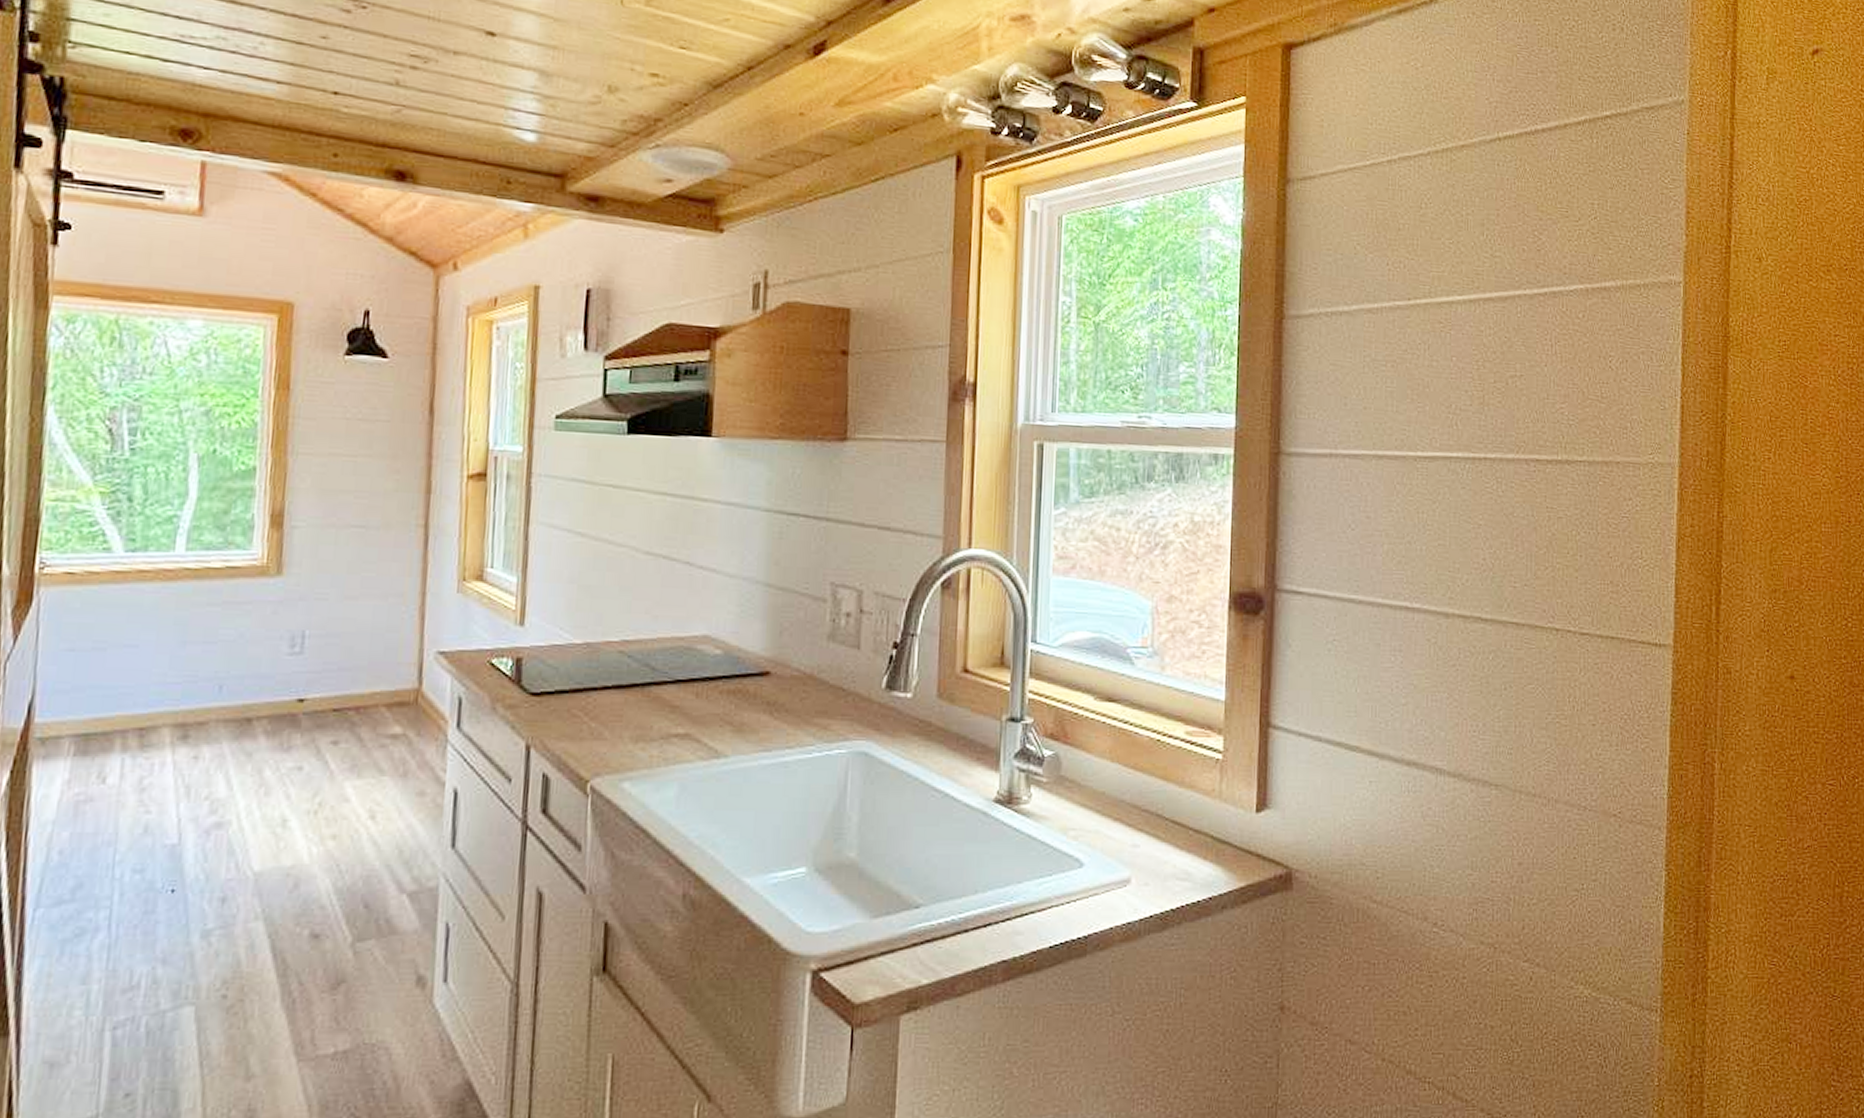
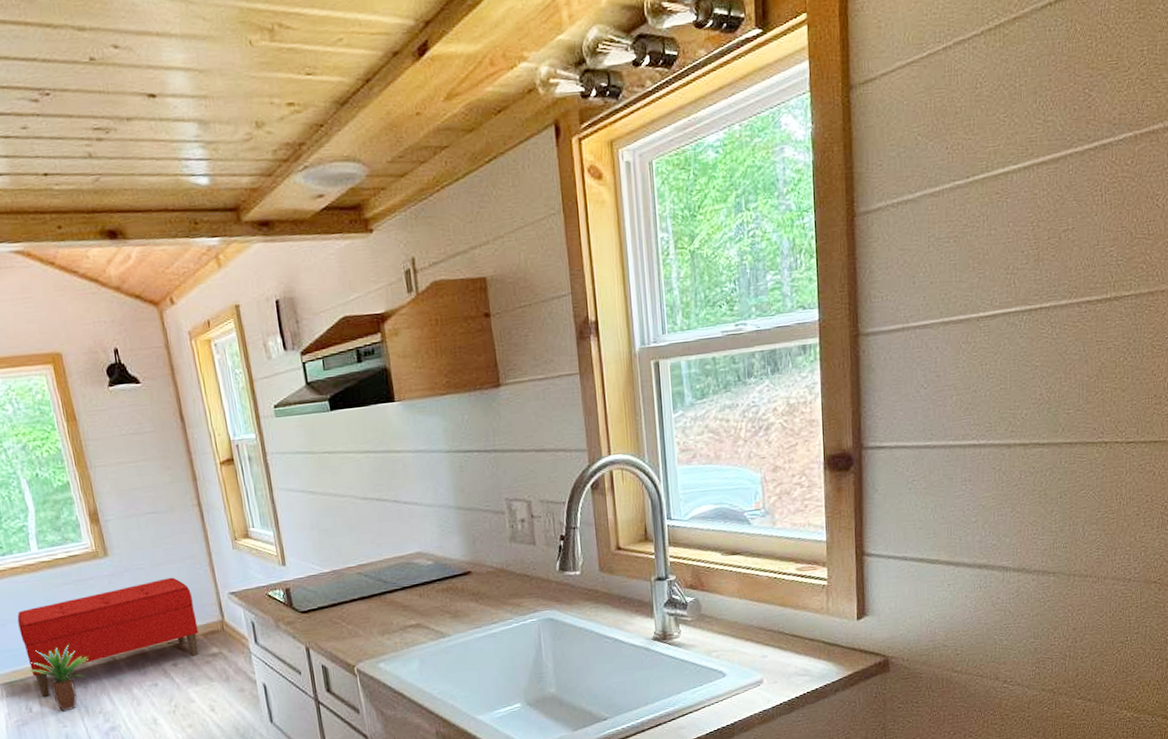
potted plant: none [119,688,214,790] -> present [28,643,89,712]
bench: none [122,618,385,763] -> present [17,577,199,697]

